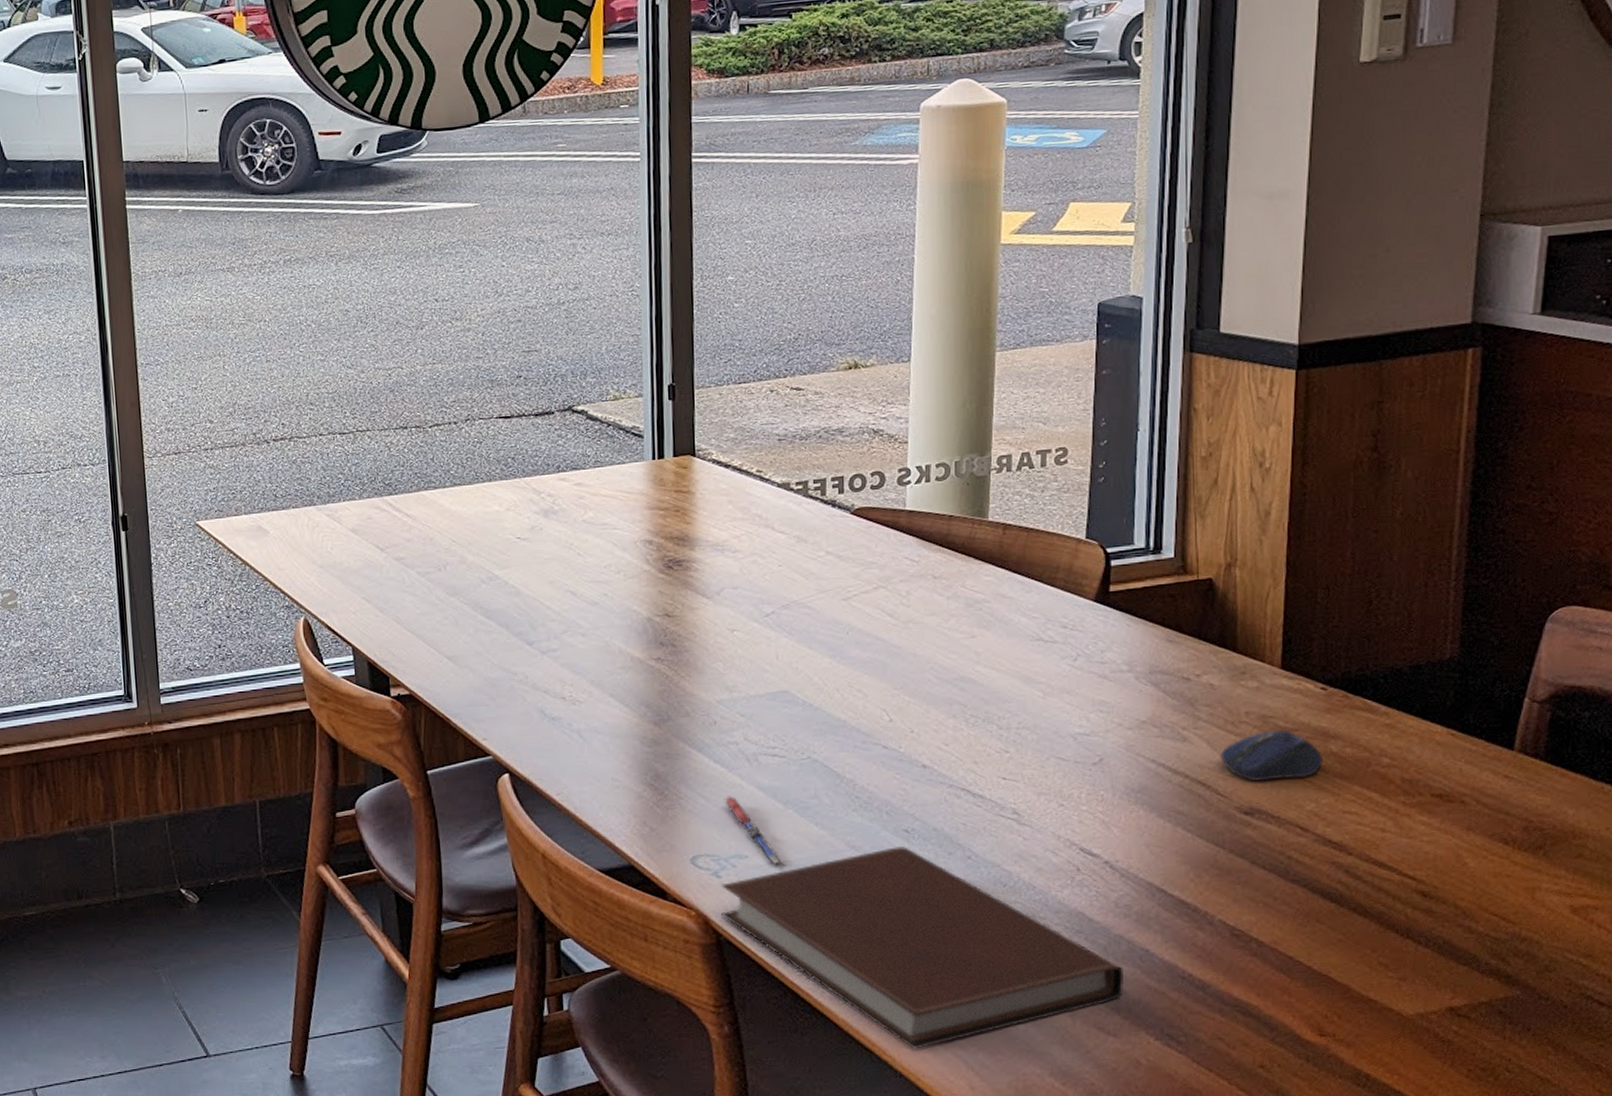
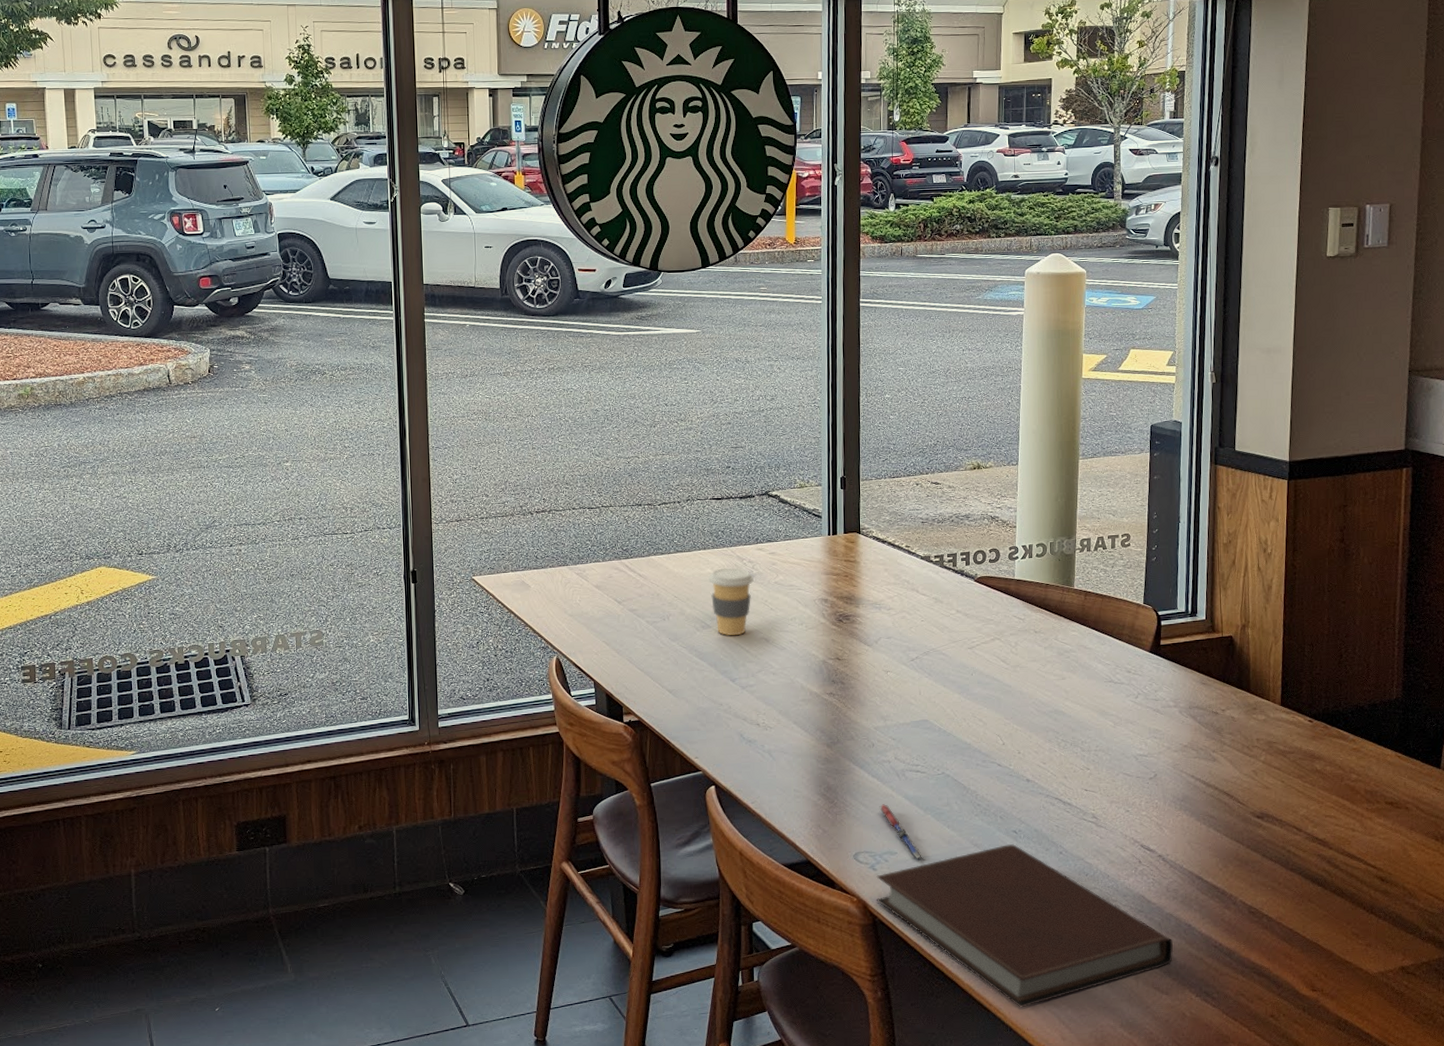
coffee cup: none [496,503,555,589] -> present [708,567,754,636]
computer mouse: present [1220,729,1324,781] -> none [1240,752,1312,792]

